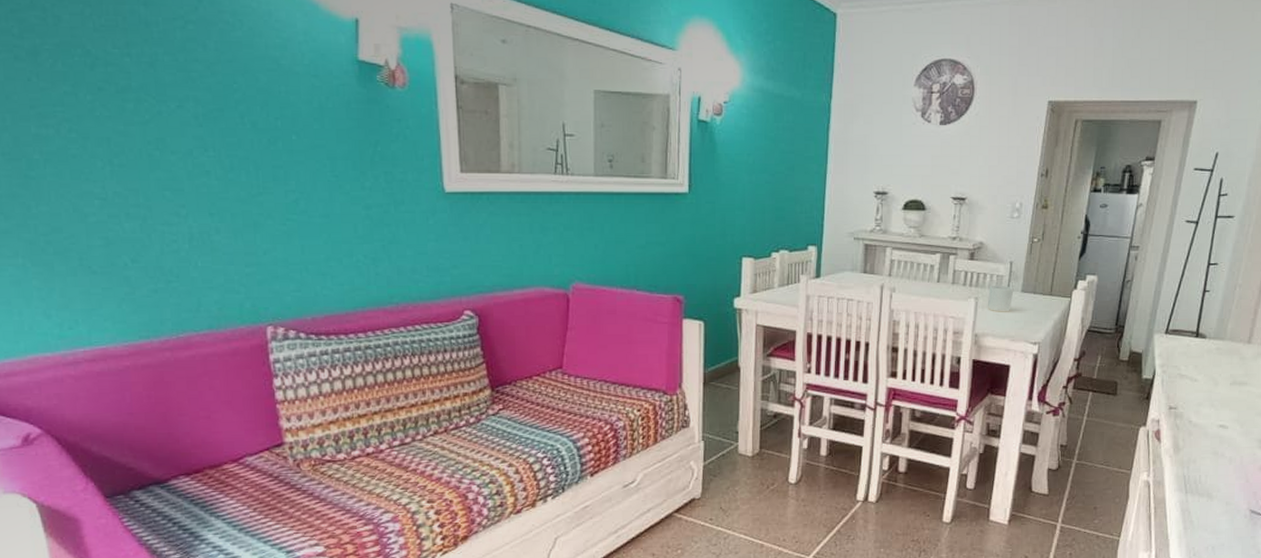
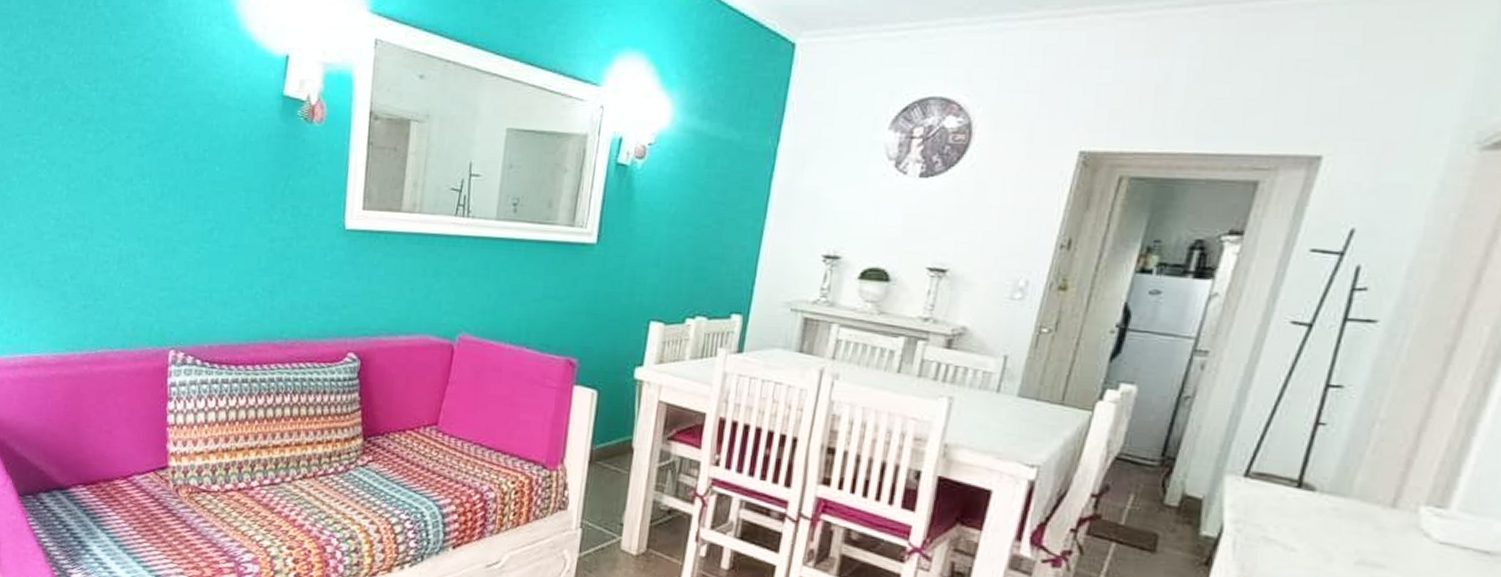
mug: present [988,285,1014,312] -> none [966,383,1007,421]

